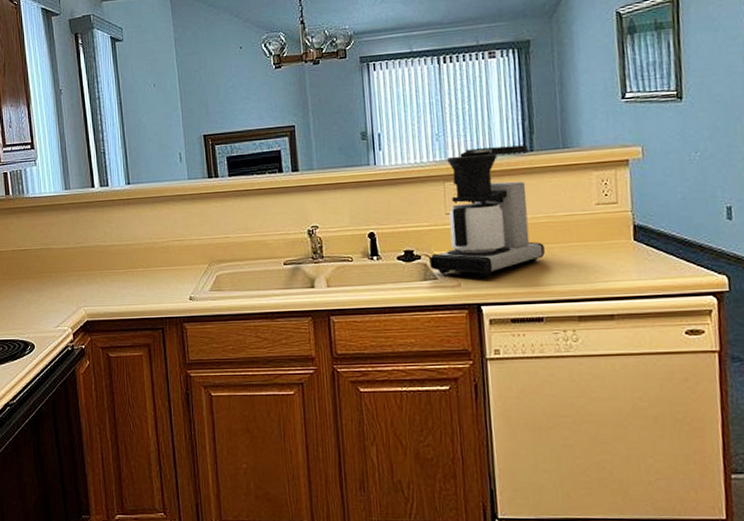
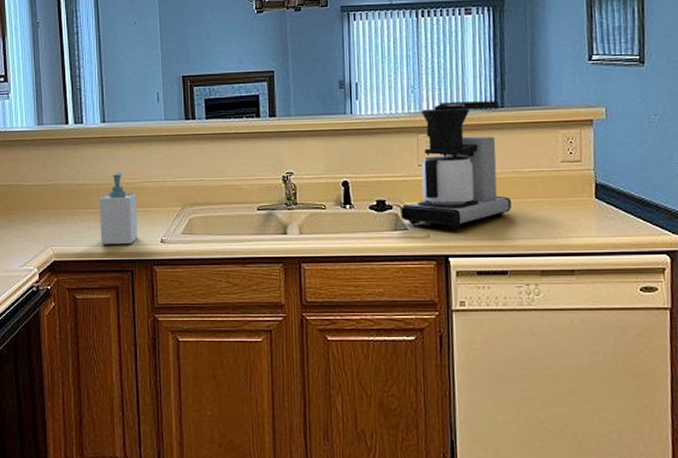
soap bottle: none [127,233,167,304] -> present [98,172,138,245]

